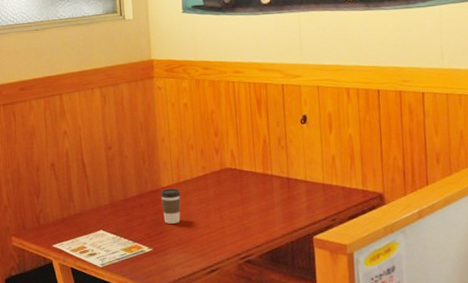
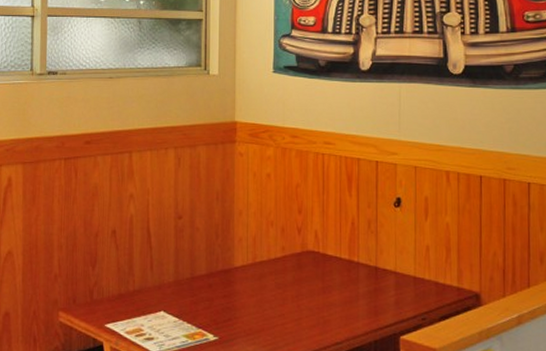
coffee cup: present [161,188,181,224] -> none [233,269,255,310]

